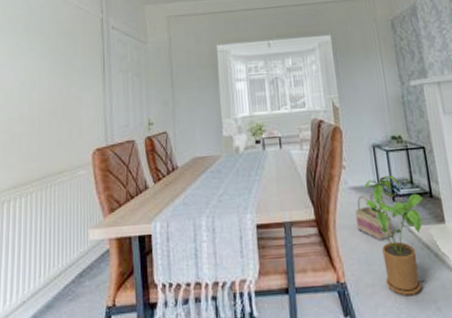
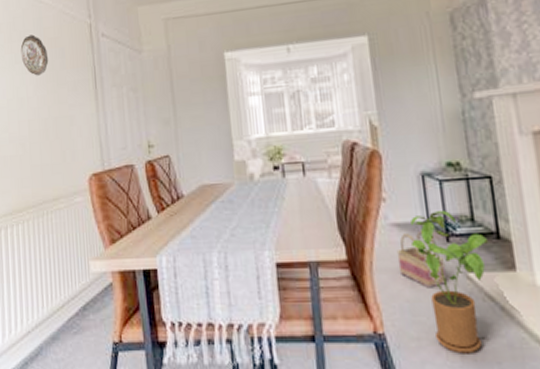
decorative plate: none [36,25,62,61] -> present [20,34,49,76]

